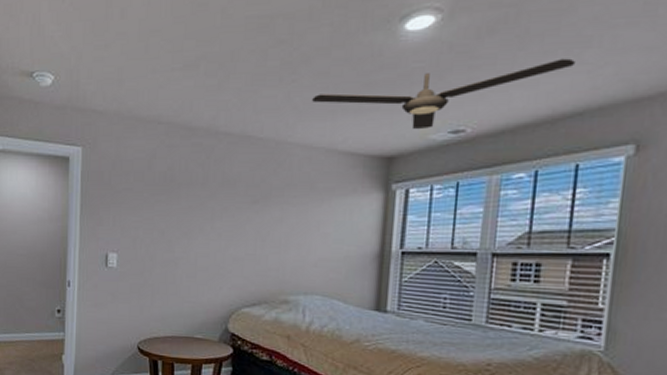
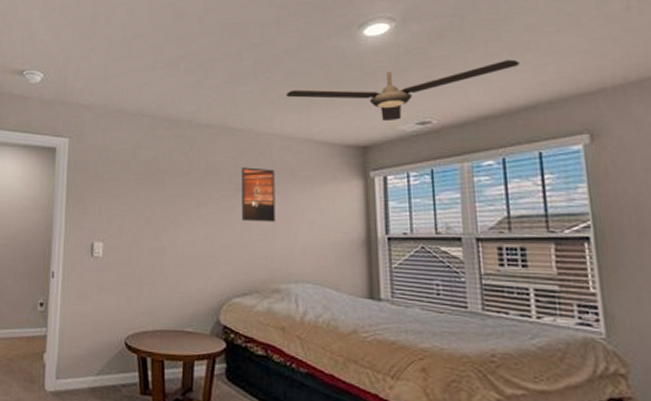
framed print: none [255,179,293,236] -> present [241,167,276,223]

